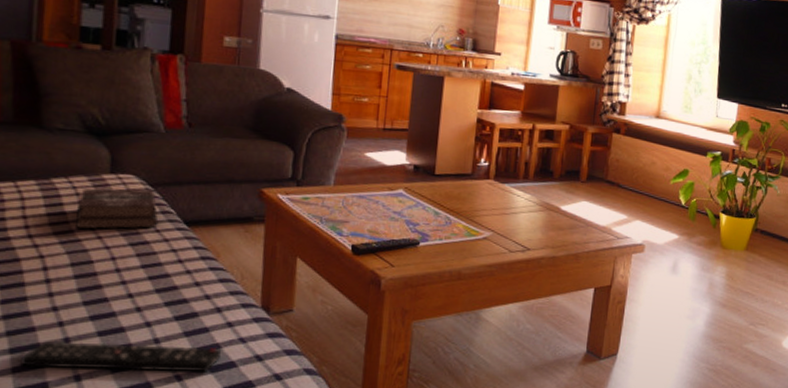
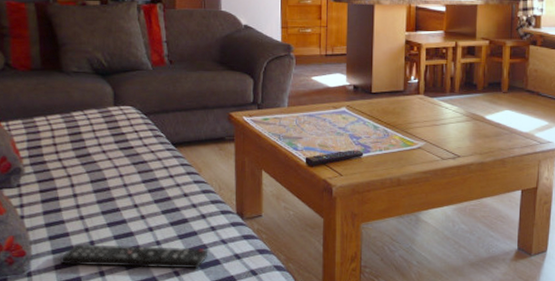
hardback book: present [76,188,159,230] -> none [92,118,153,153]

